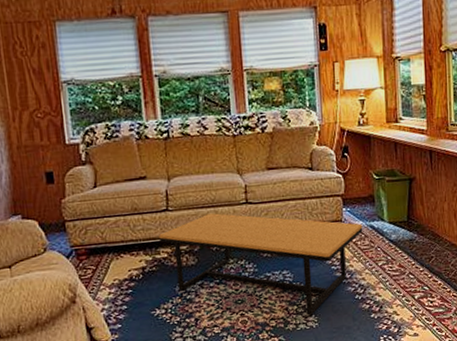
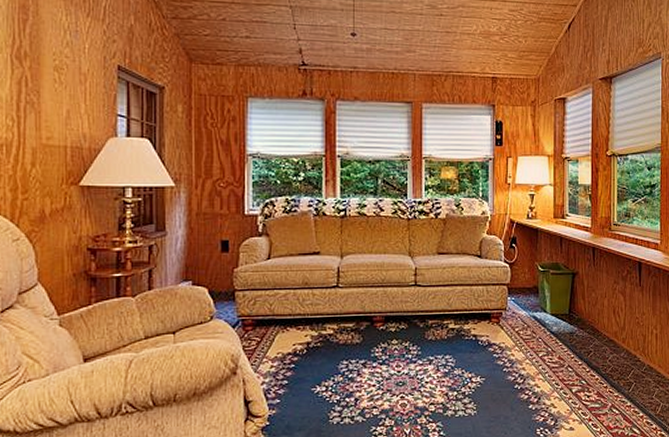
coffee table: present [159,212,363,316] -> none [327,292,526,403]

